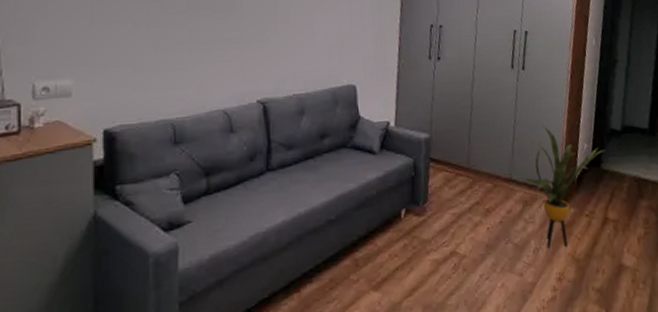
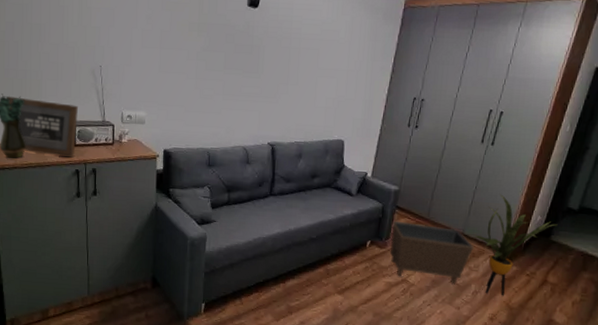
storage basket: none [428,174,526,250] -> present [389,220,474,285]

